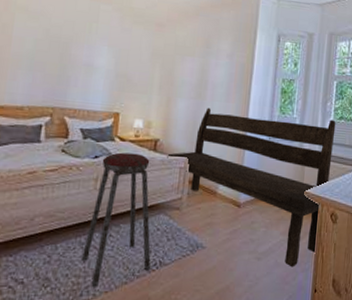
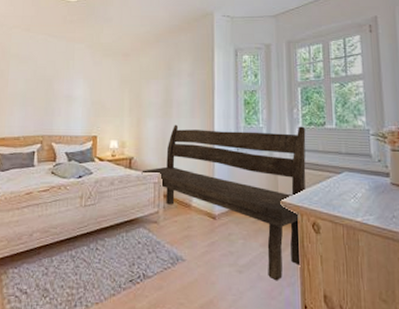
music stool: present [82,152,151,288] -> none [74,171,135,299]

